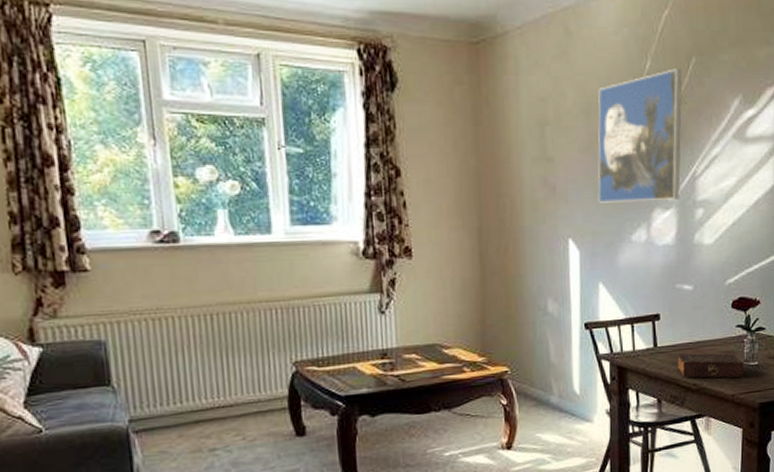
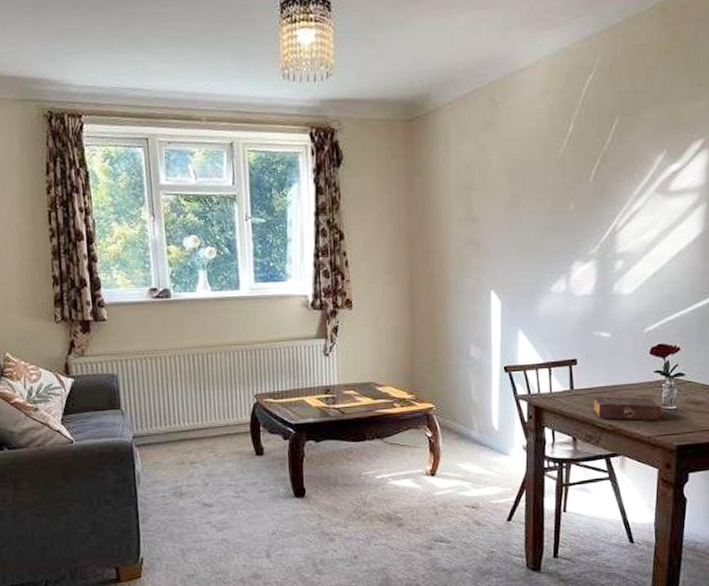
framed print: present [598,69,682,203] -> none [519,129,605,258]

